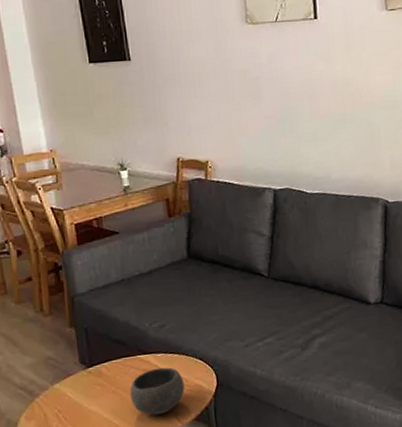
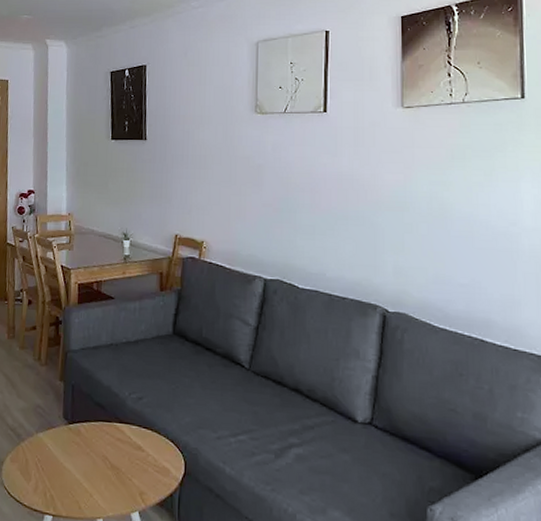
bowl: present [129,367,185,415] -> none [102,439,153,490]

